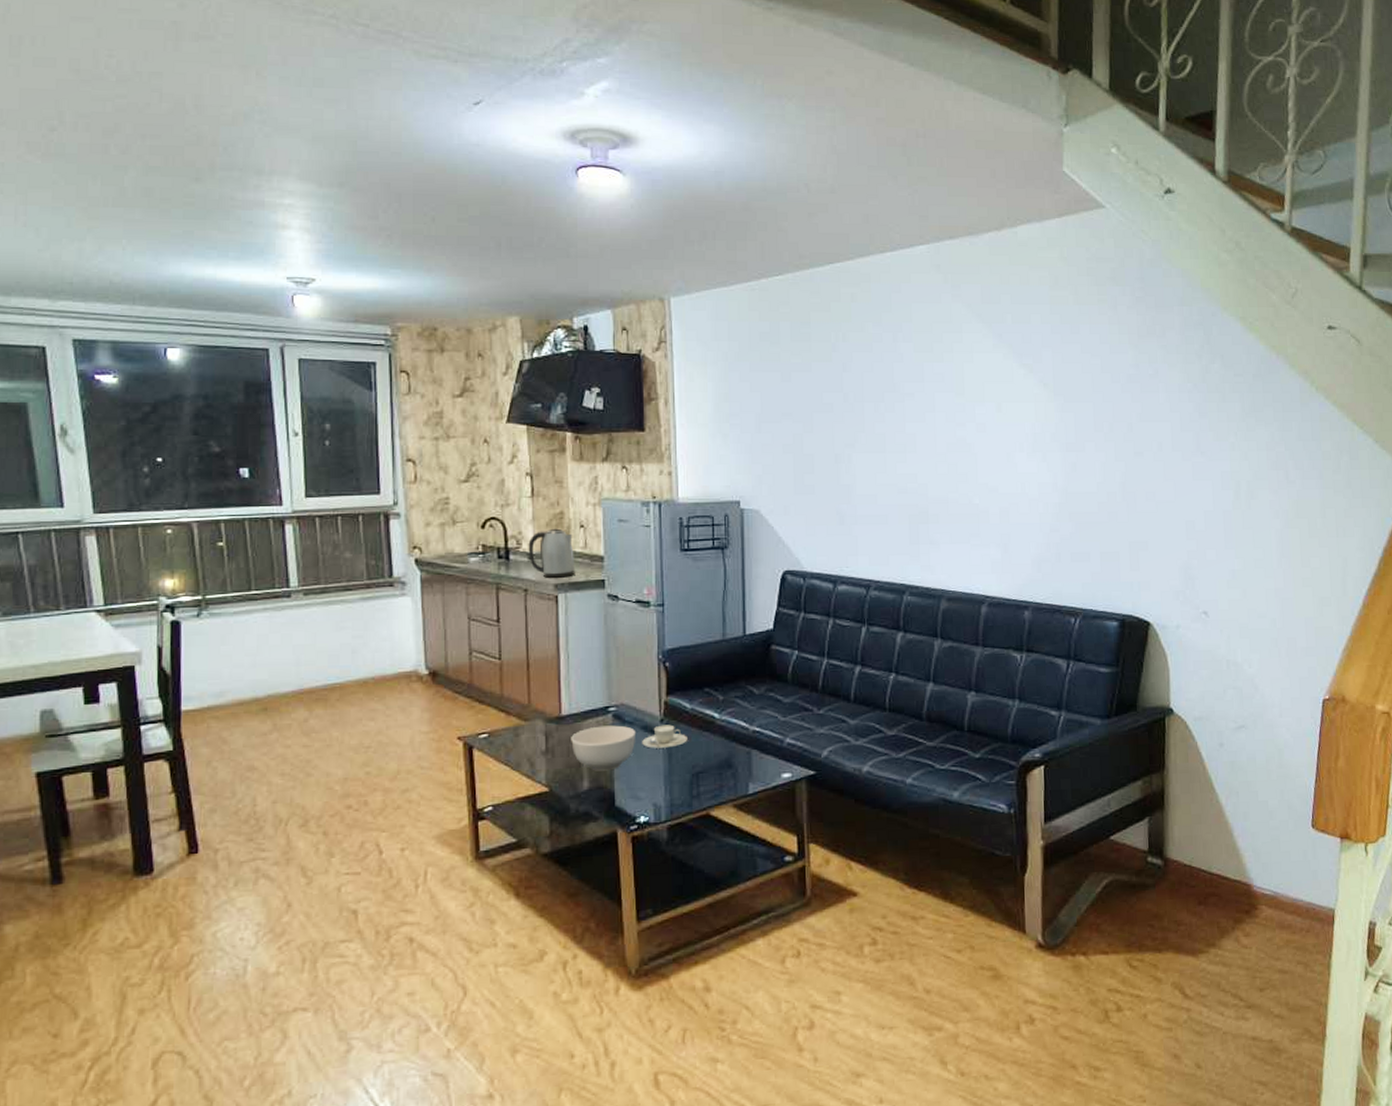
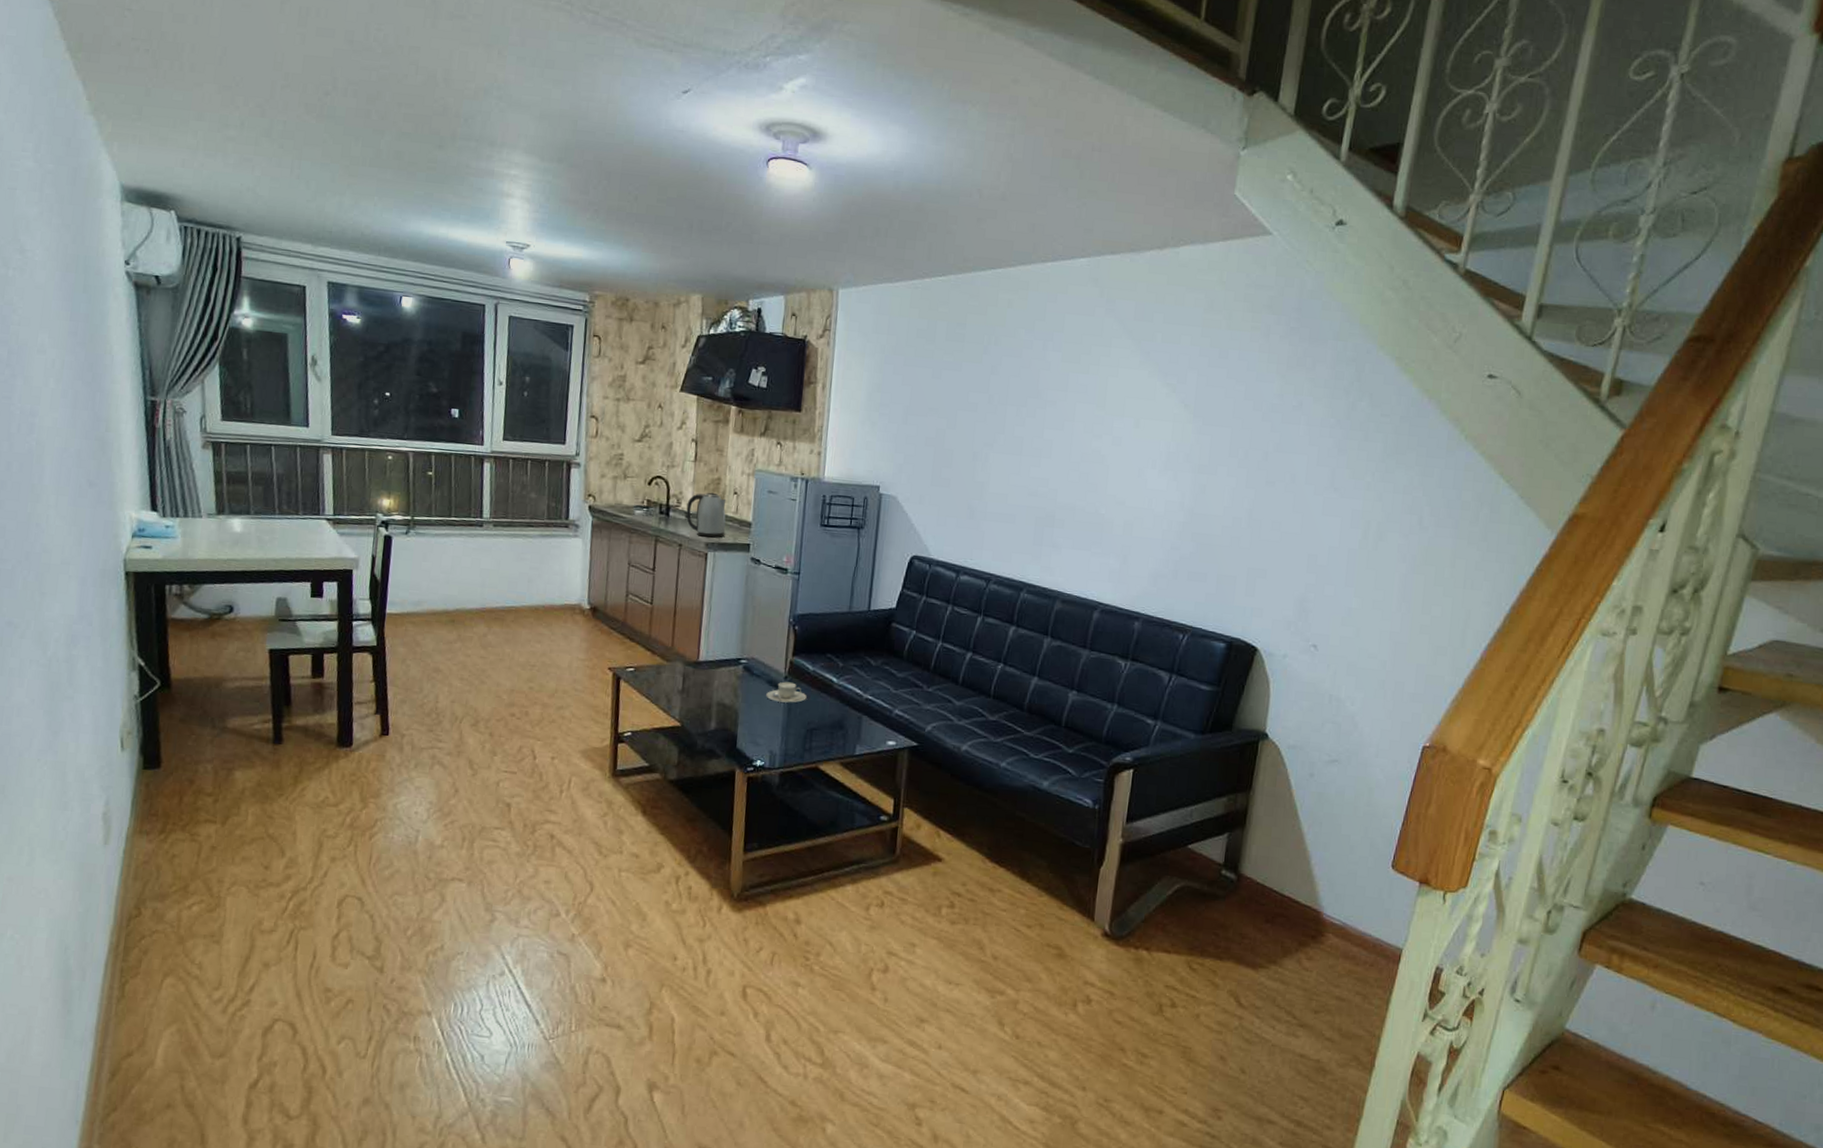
bowl: present [571,725,636,771] -> none [704,675,762,716]

